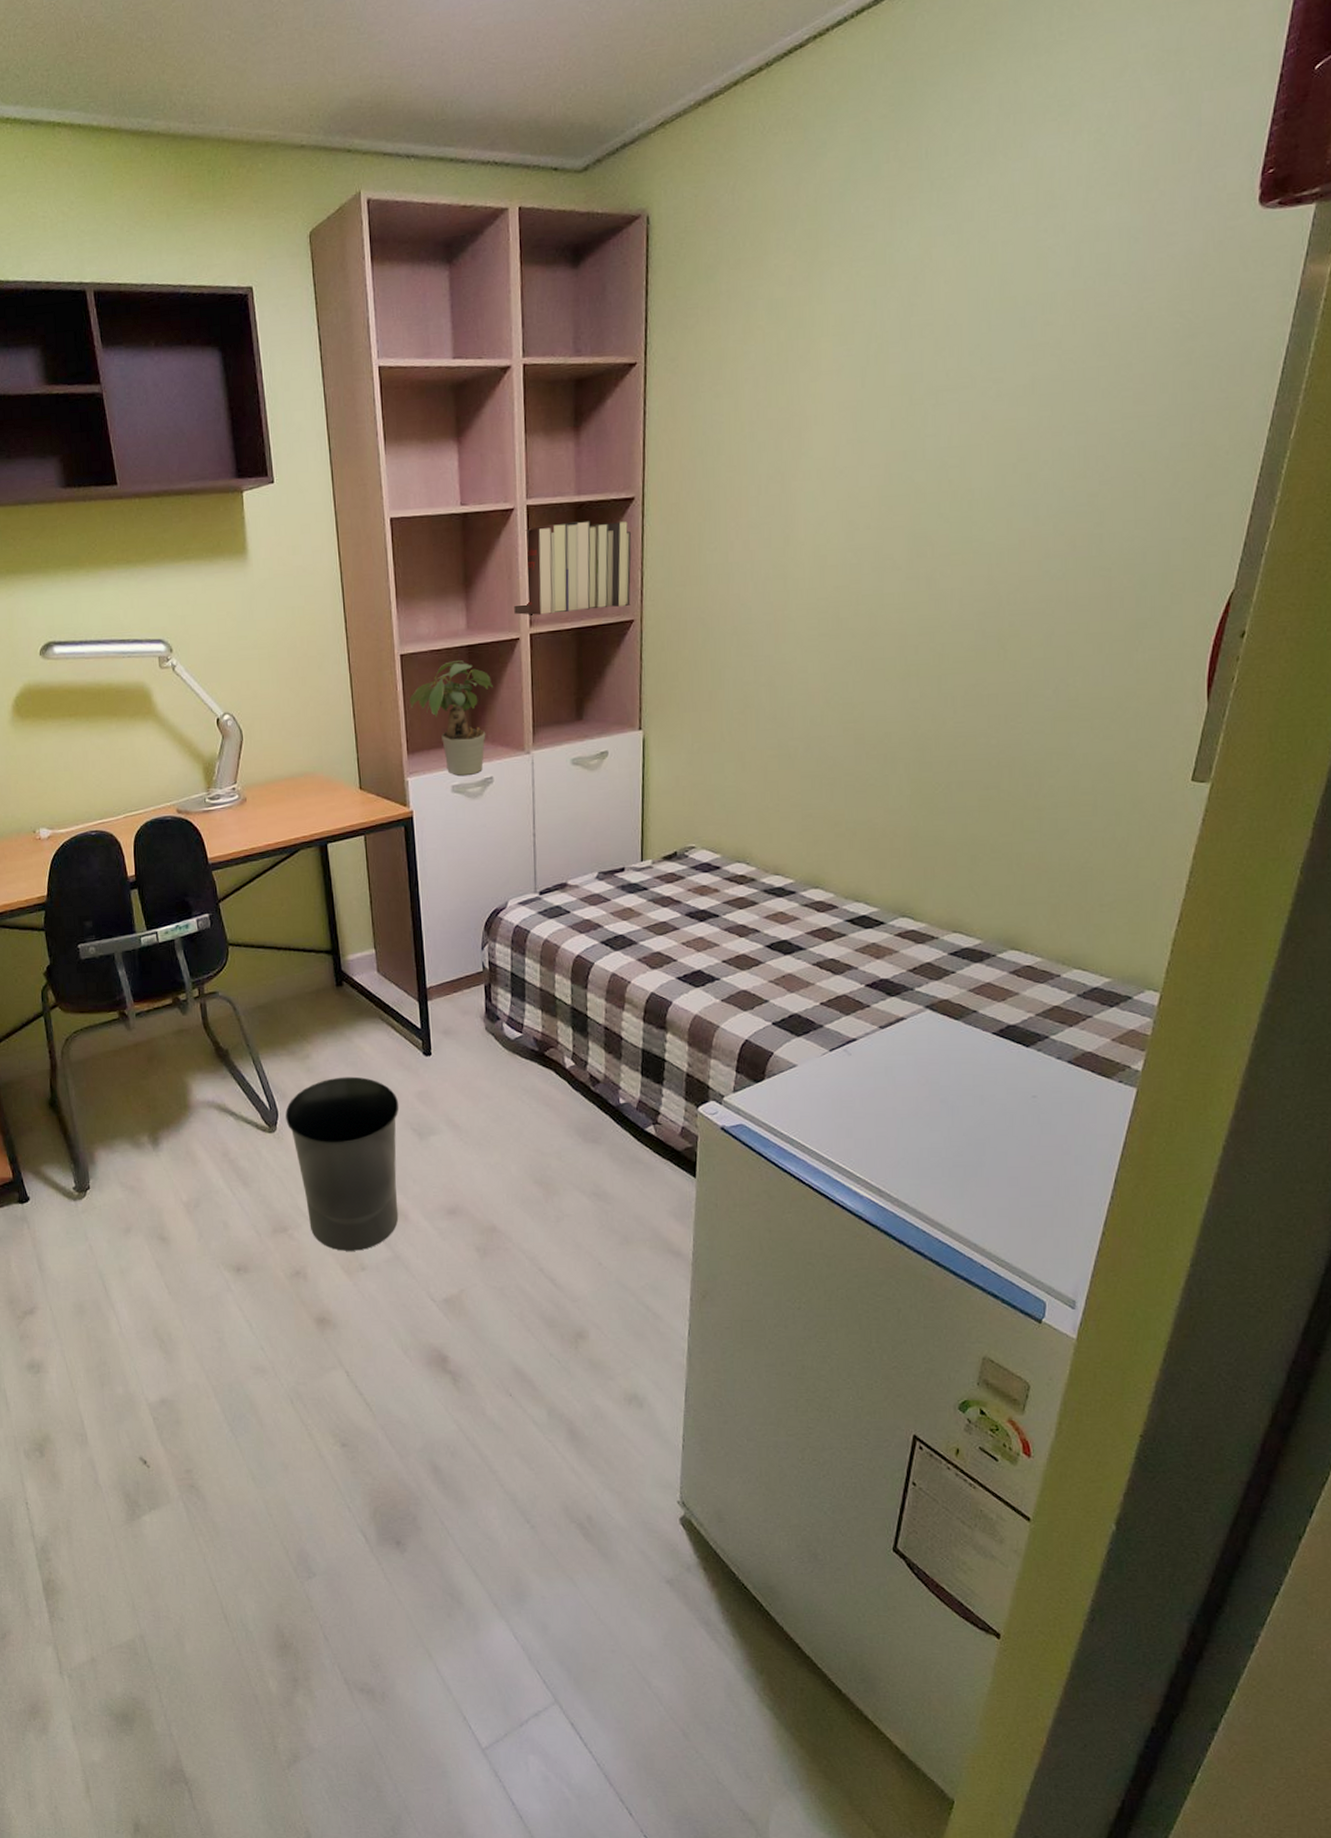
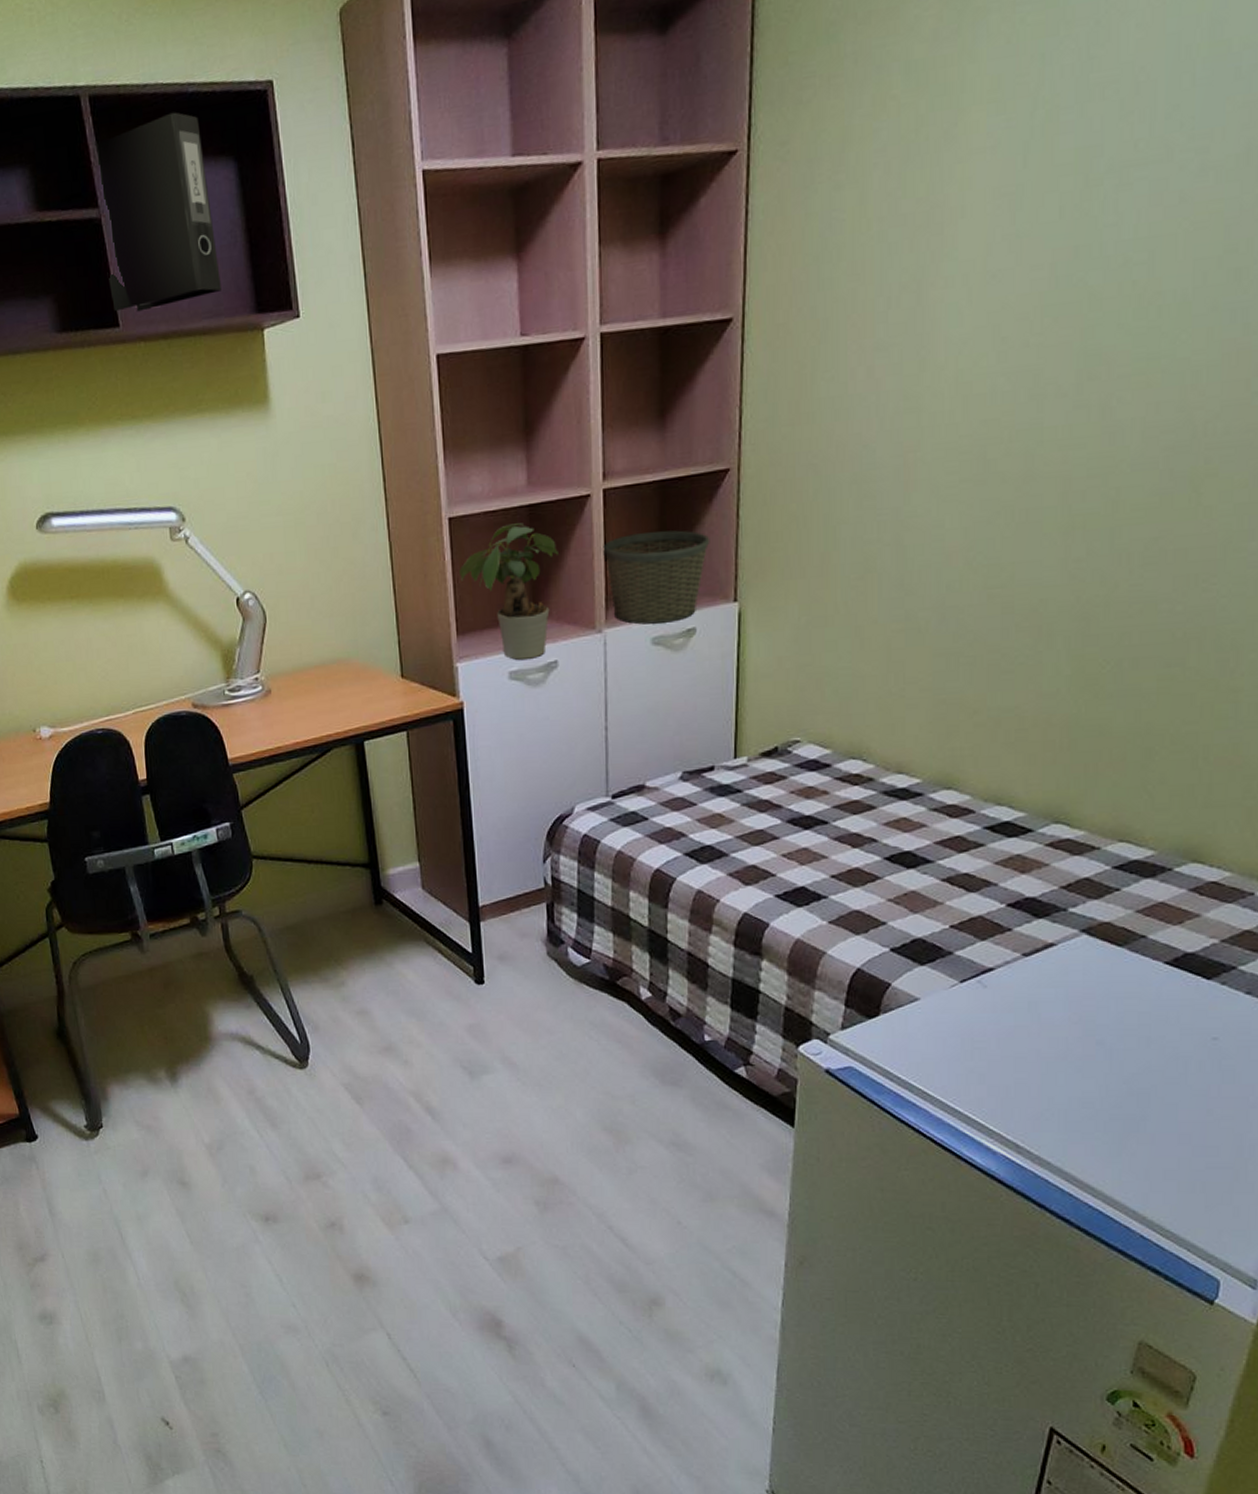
binder: none [98,308,207,473] -> present [94,112,221,312]
waste bin: present [285,1076,399,1251] -> none [318,1007,448,1202]
books: present [514,520,631,615] -> none [584,348,728,467]
basket: none [530,669,619,748] -> present [603,530,710,625]

